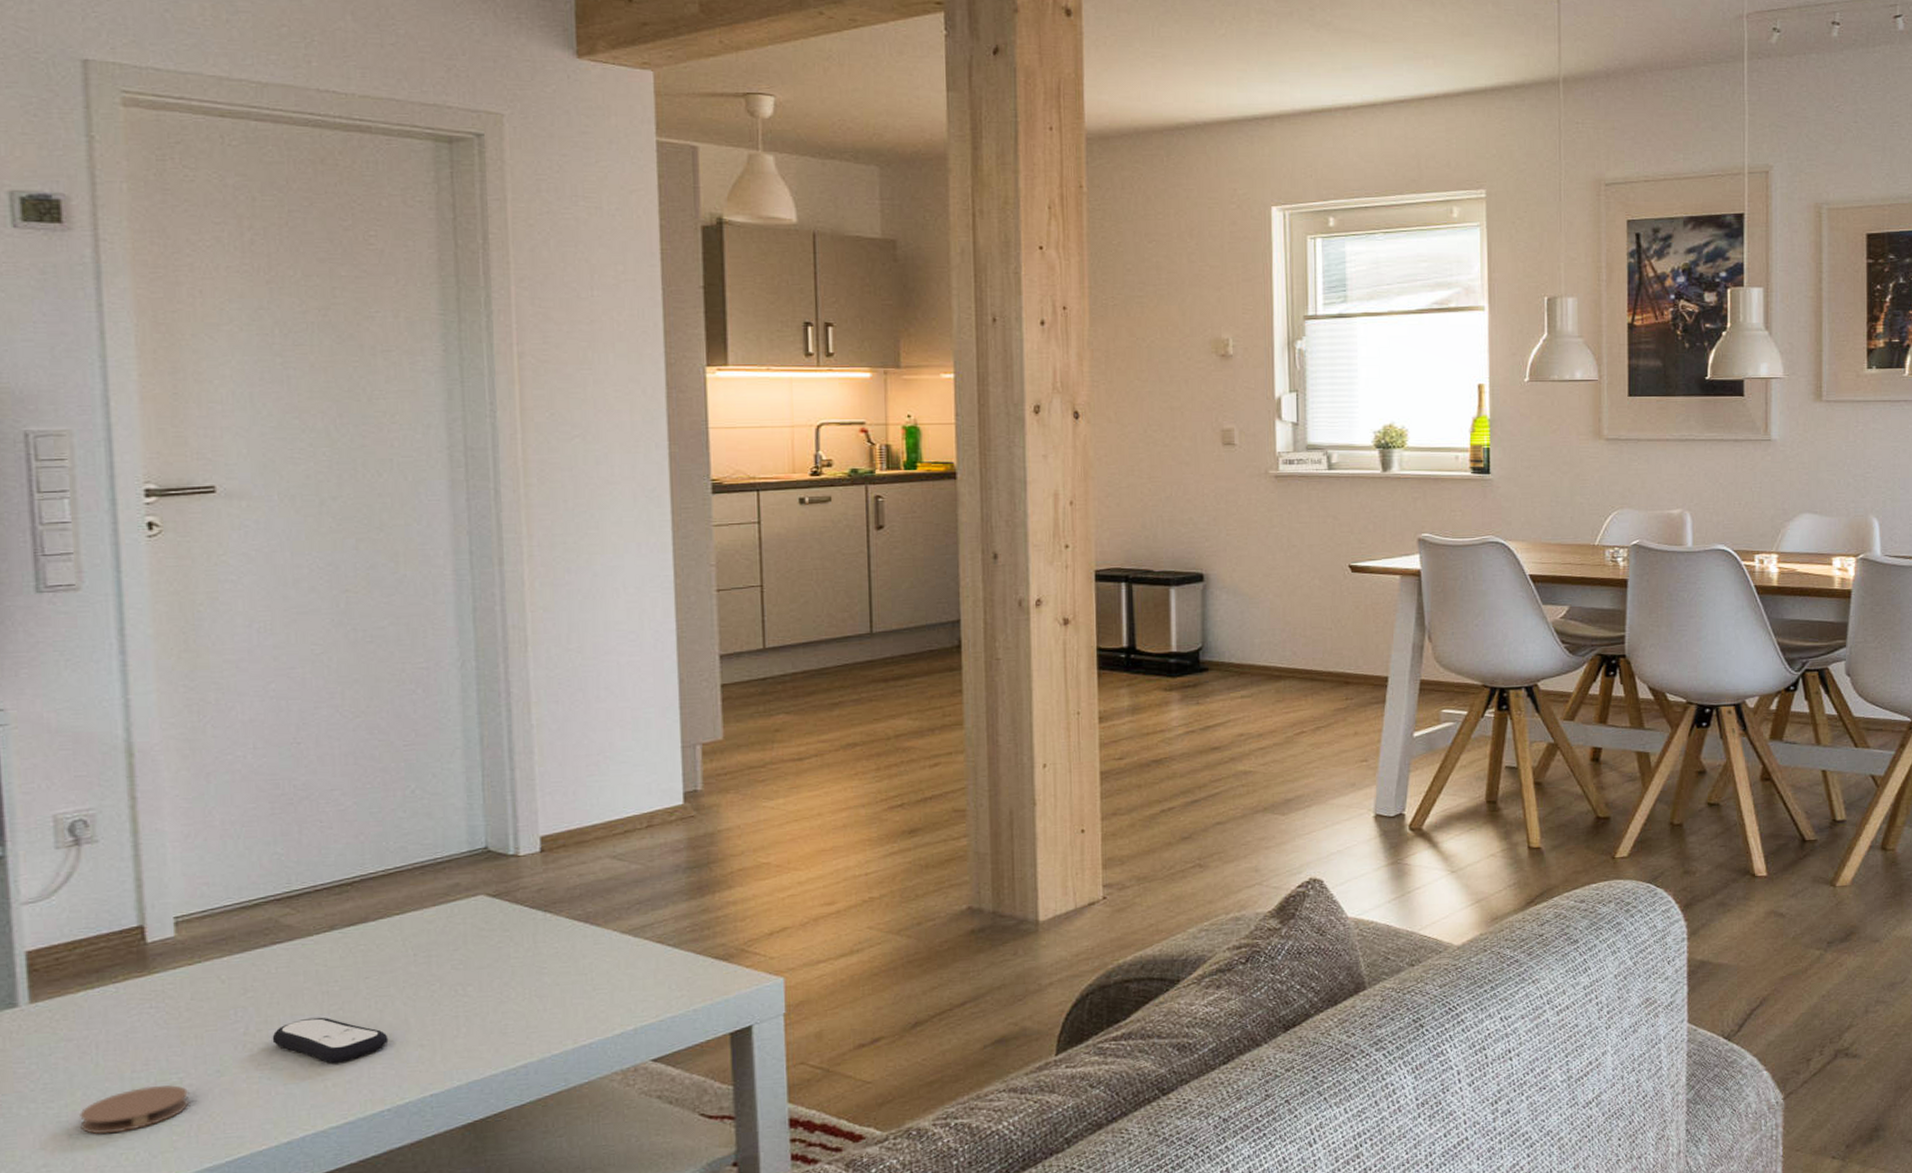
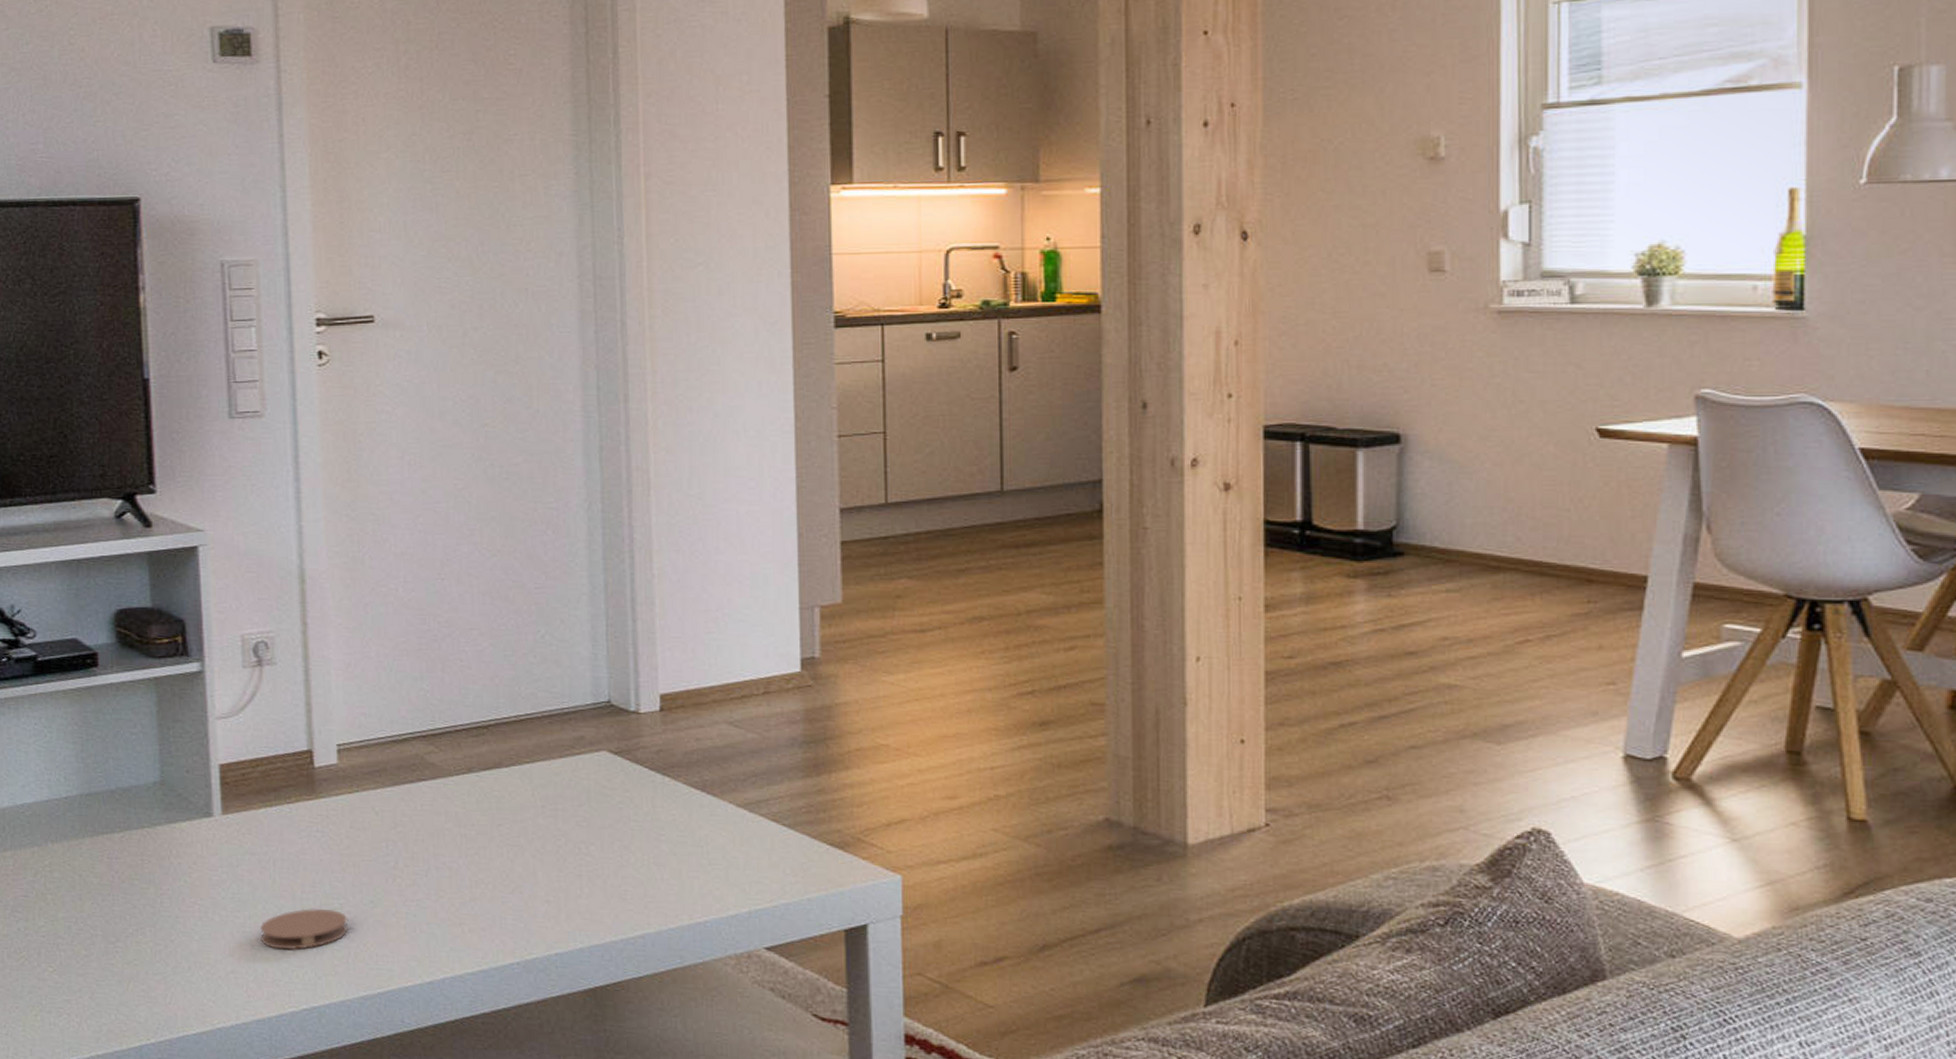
remote control: present [272,1017,389,1064] -> none [417,859,519,909]

